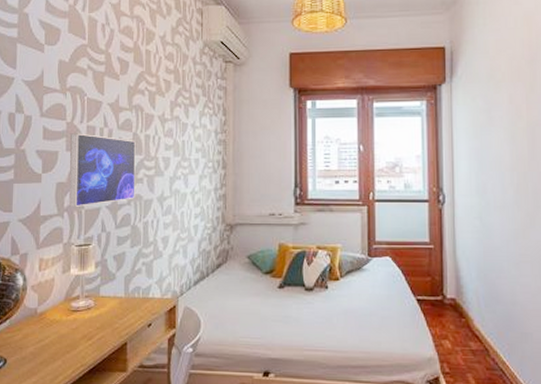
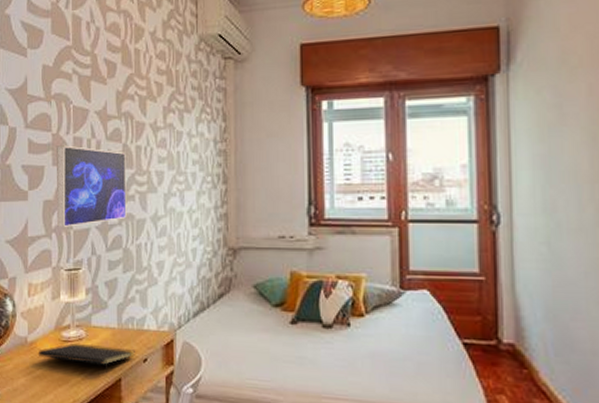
notepad: none [47,312,140,342] -> present [38,342,135,377]

